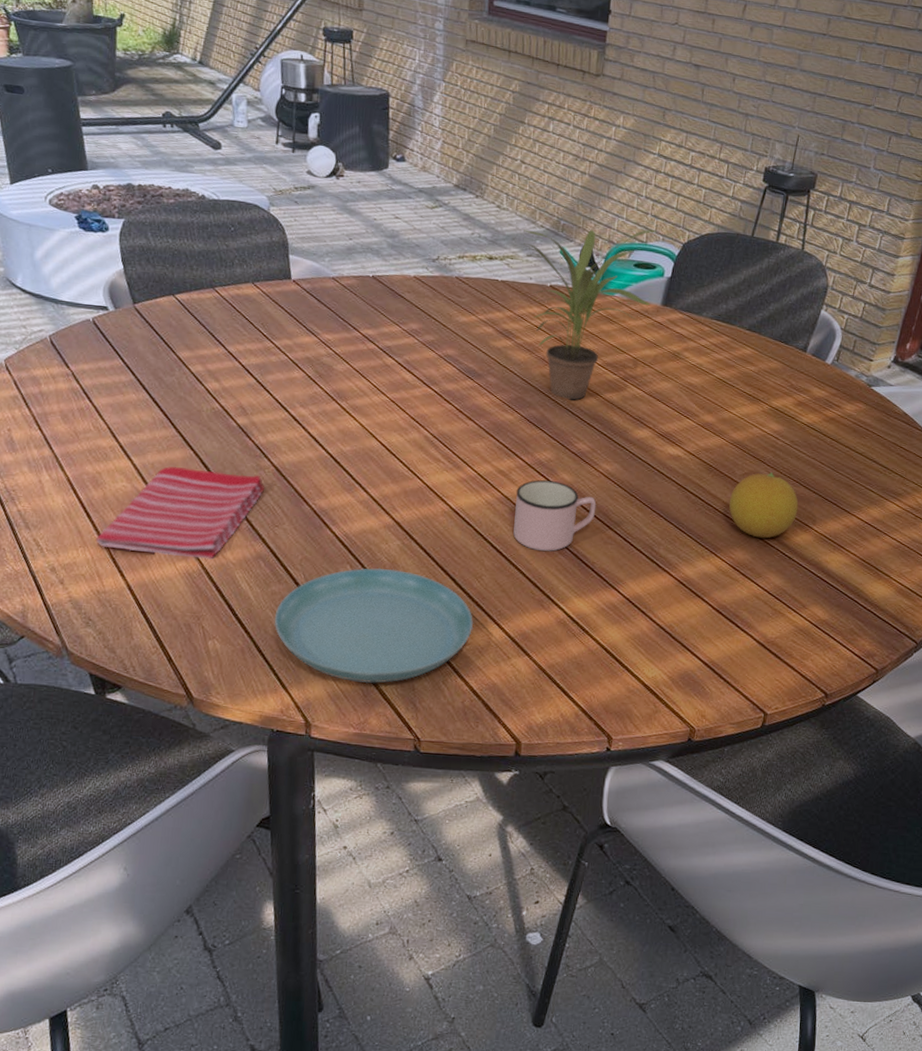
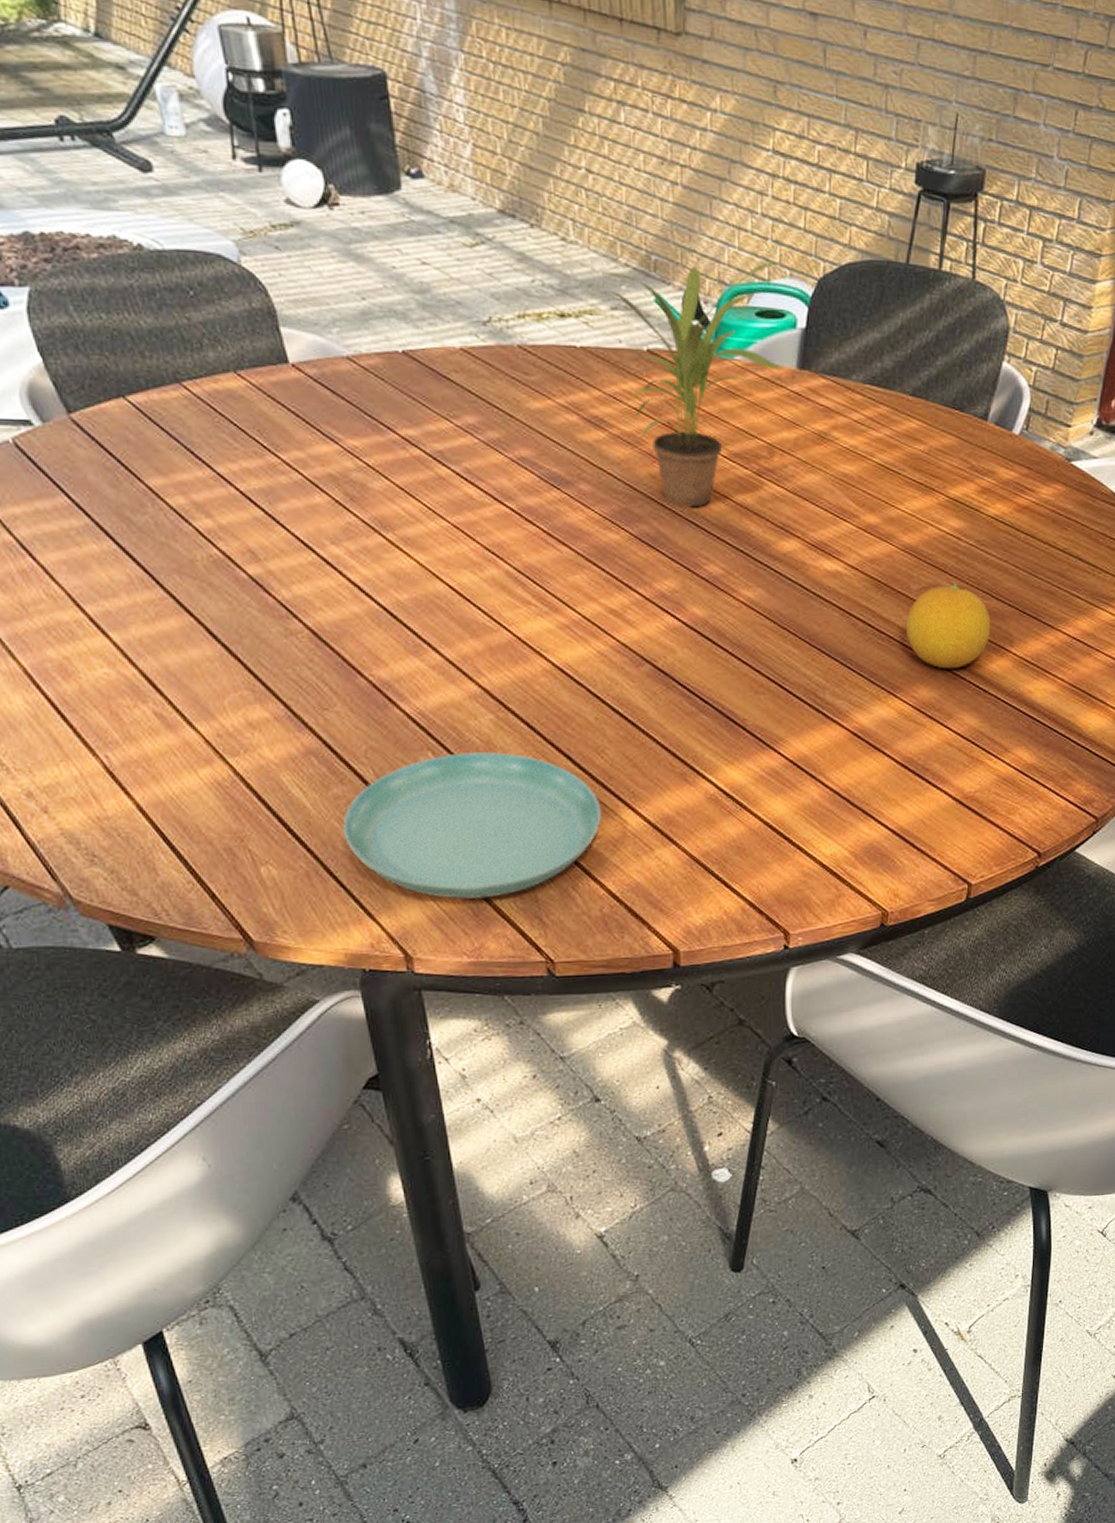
dish towel: present [95,466,265,560] -> none [80,641,302,762]
mug: present [513,479,597,552] -> none [635,616,740,711]

